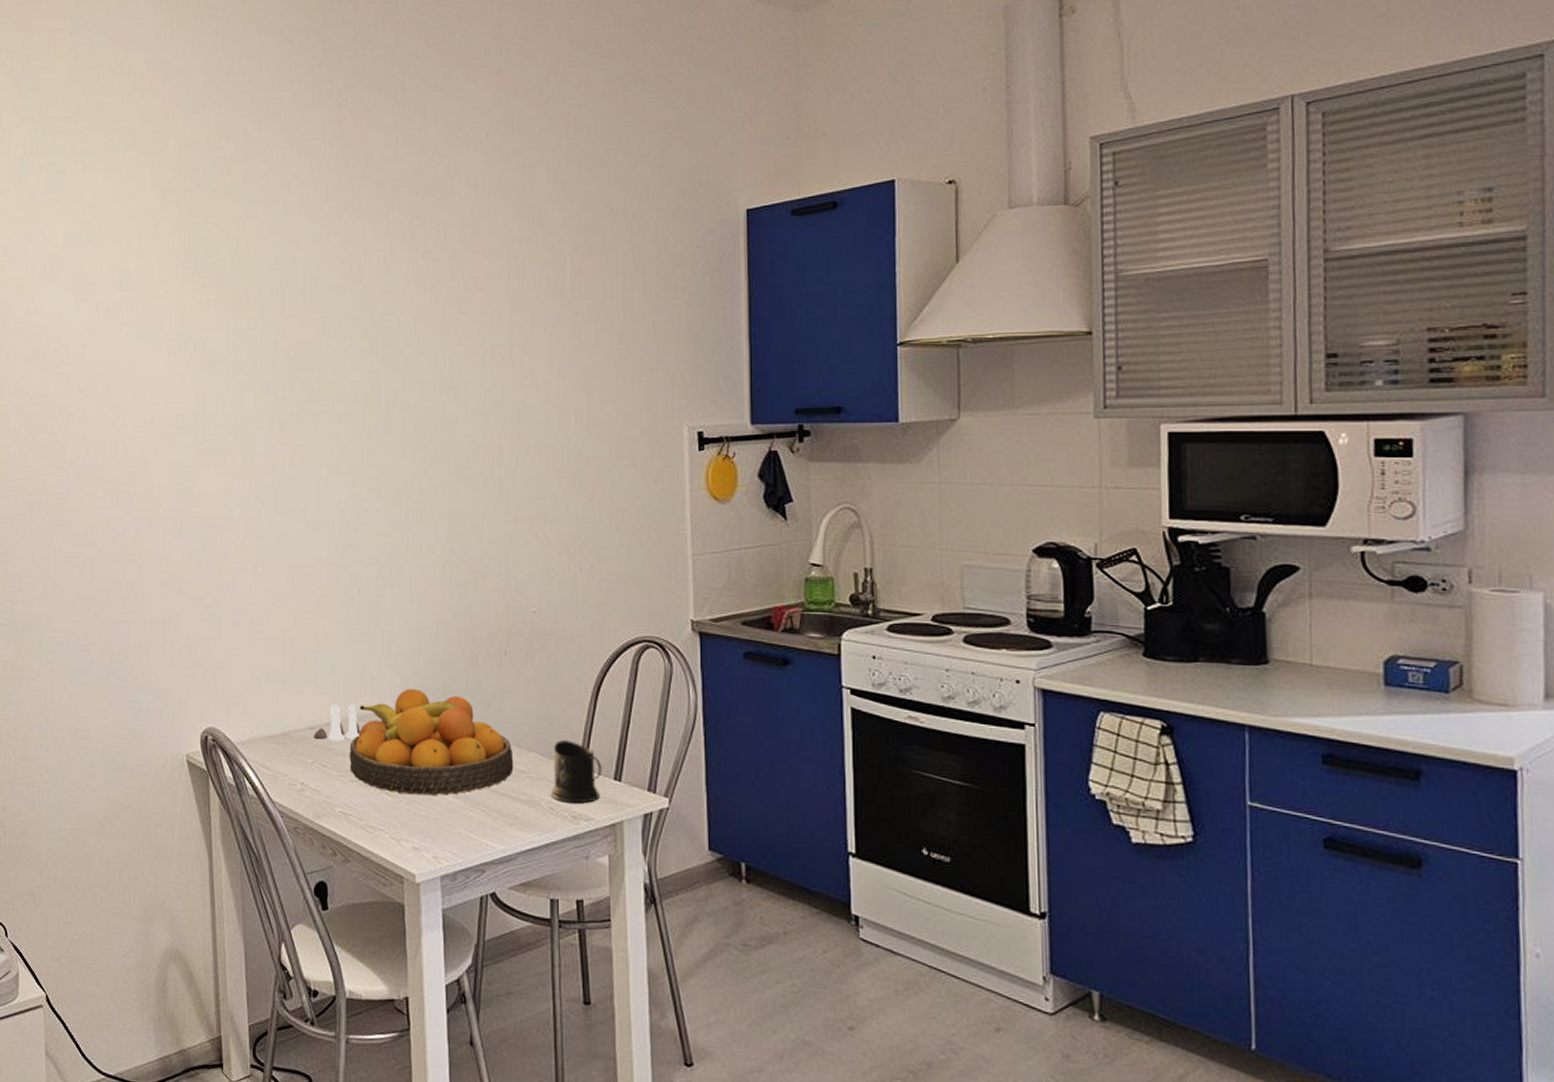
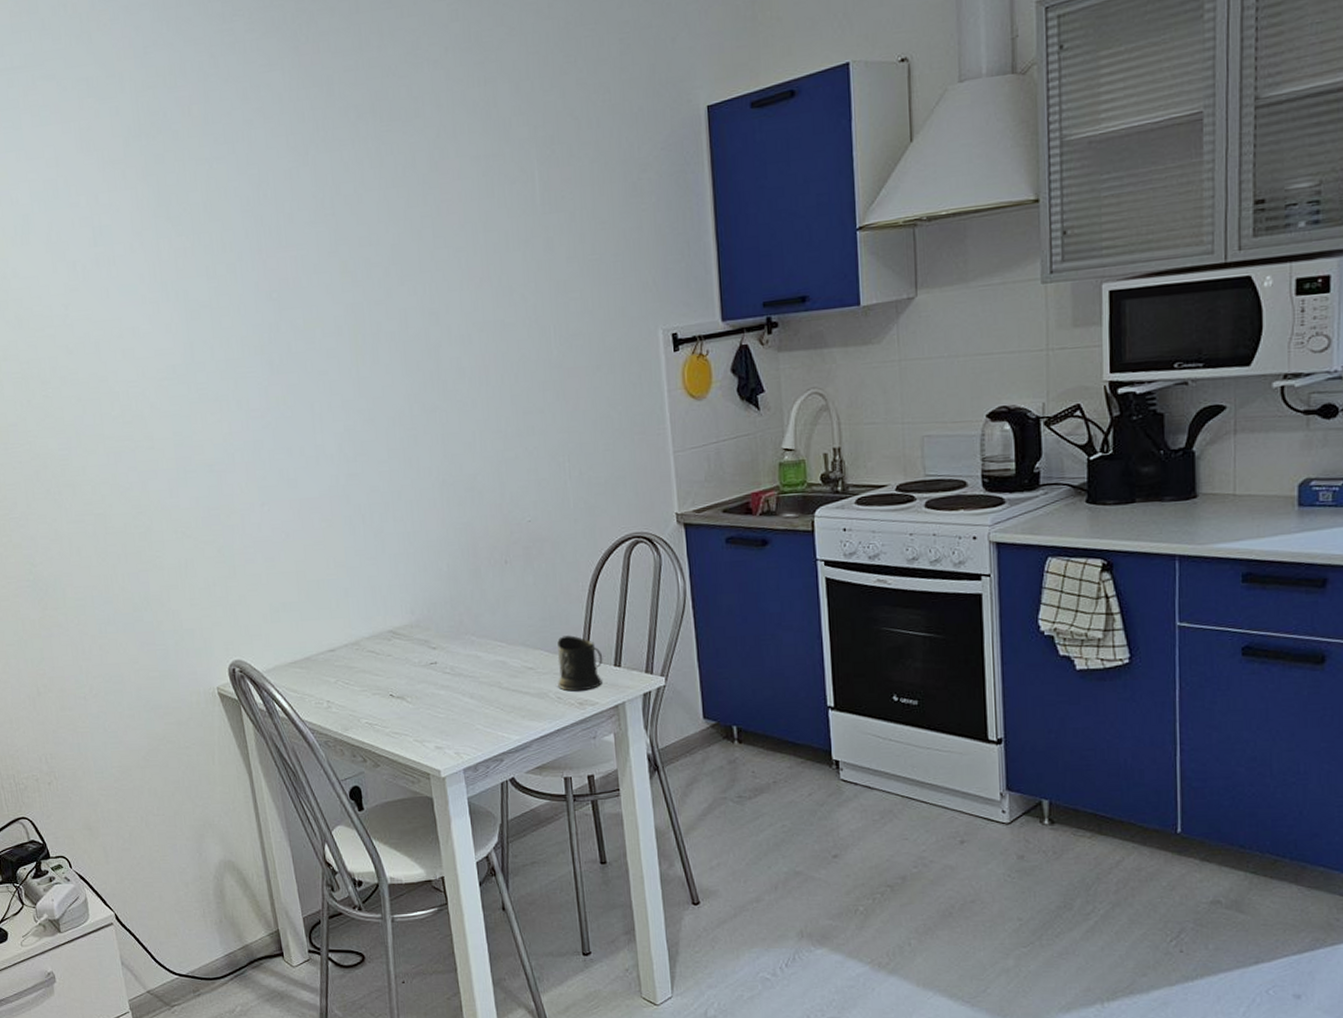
salt and pepper shaker set: present [313,704,361,741] -> none [334,625,378,660]
fruit bowl: present [349,689,514,795] -> none [368,604,522,700]

